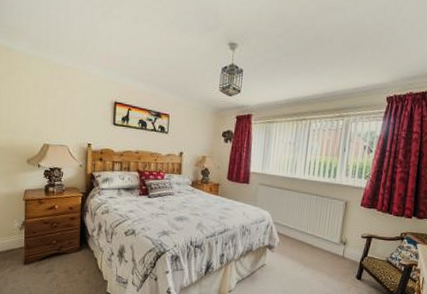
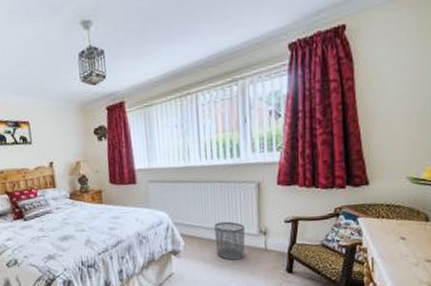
waste bin: none [304,228,330,262] -> present [214,221,246,260]

